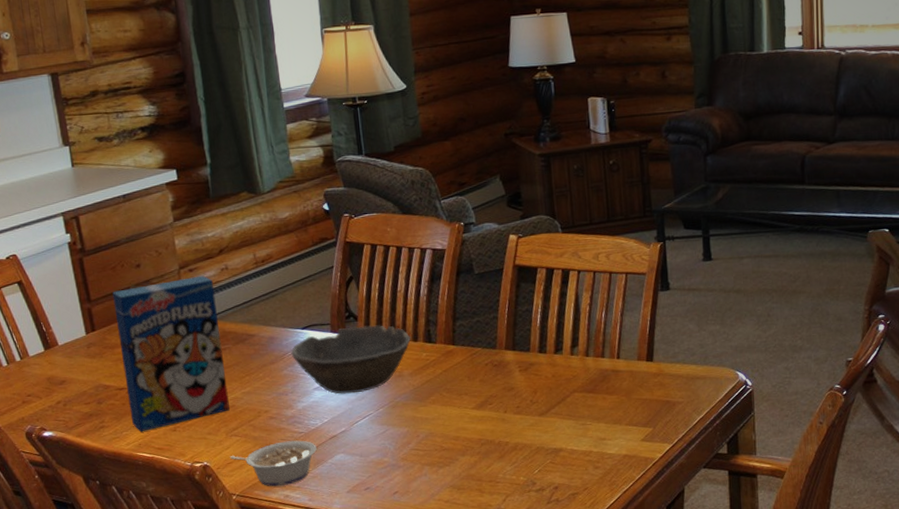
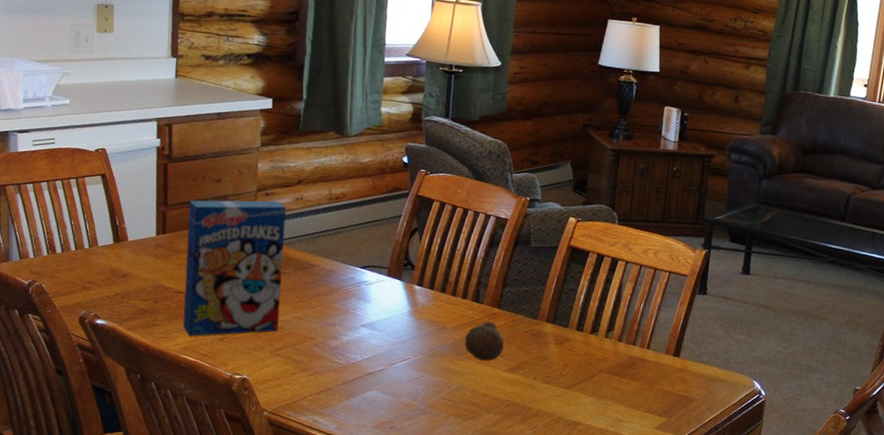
legume: present [230,440,317,487] -> none [269,369,353,411]
bowl: present [291,325,412,395] -> none [346,274,461,337]
fruit: none [424,360,467,403] -> present [464,321,505,362]

